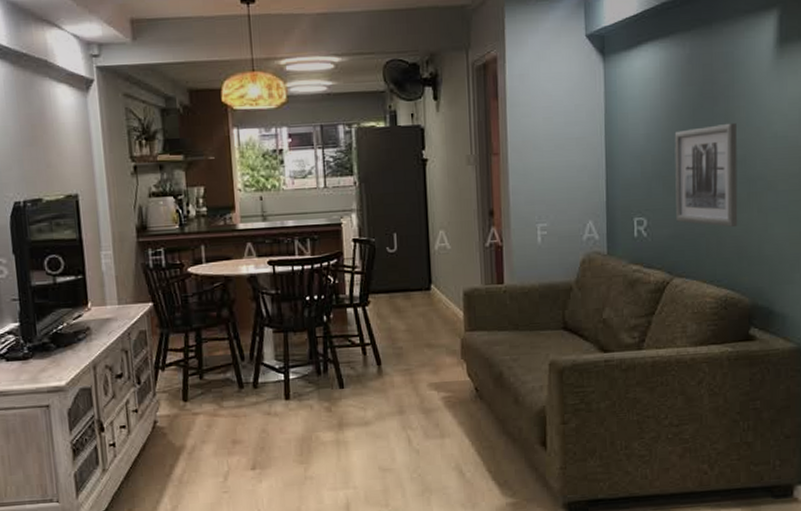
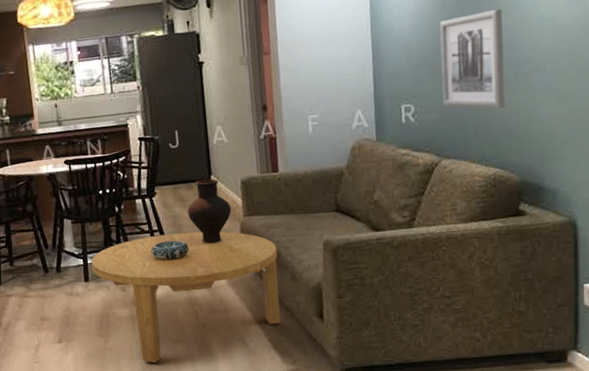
coffee table: none [293,346,501,494] -> present [91,231,281,363]
decorative bowl: none [361,355,404,378] -> present [150,240,189,260]
vase: none [404,288,452,361] -> present [187,179,232,244]

